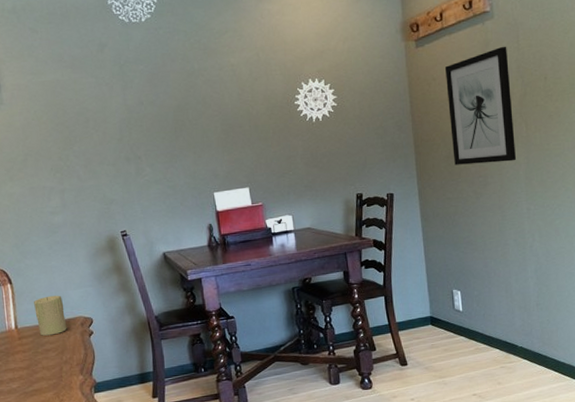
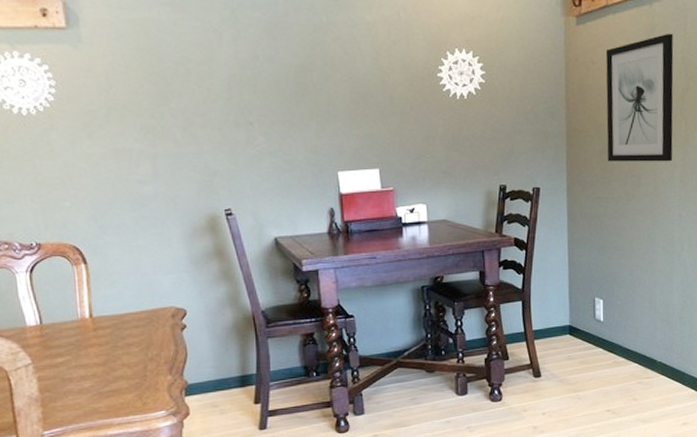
candle: present [34,295,67,336] -> none [114,280,155,328]

